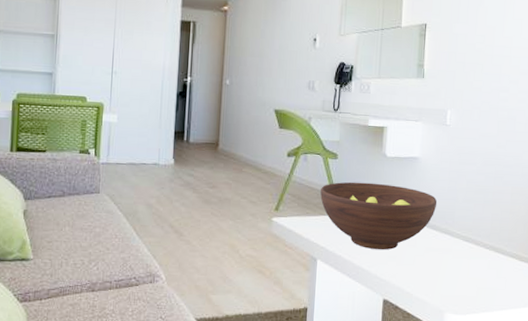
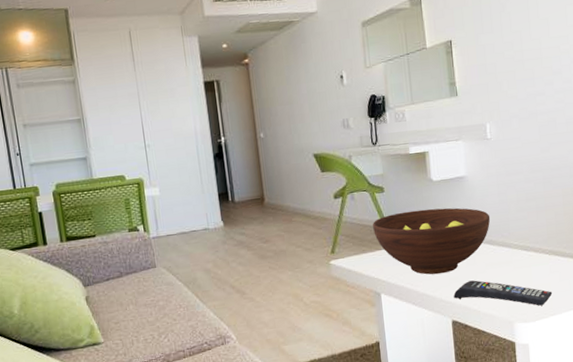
remote control: none [389,262,488,300] -> present [453,280,553,306]

